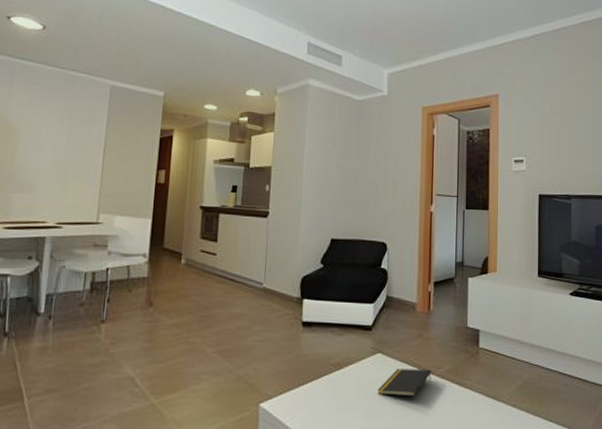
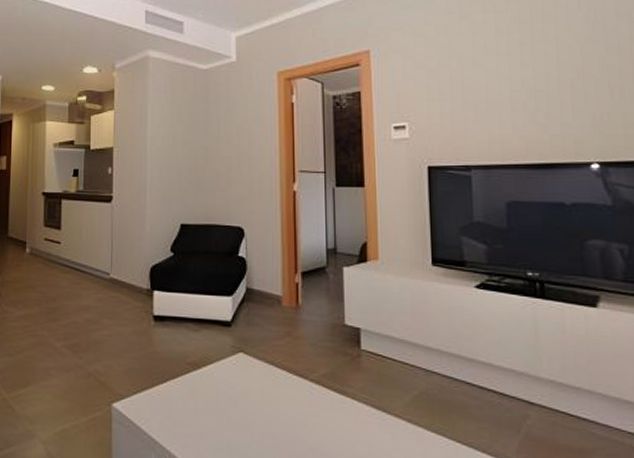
notepad: present [378,369,432,397] -> none [241,371,304,404]

